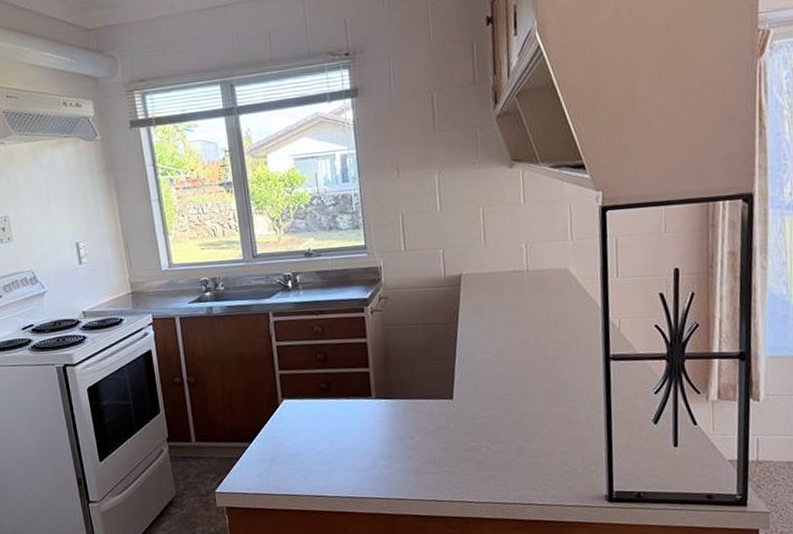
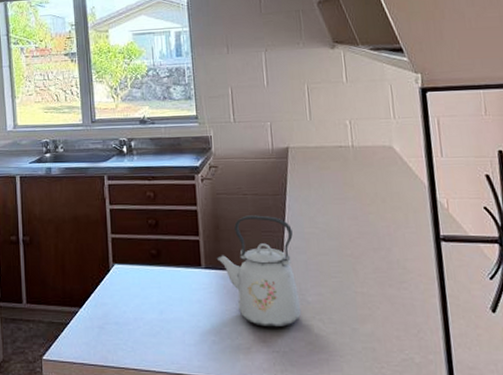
kettle: none [386,344,471,451] -> present [216,215,302,328]

